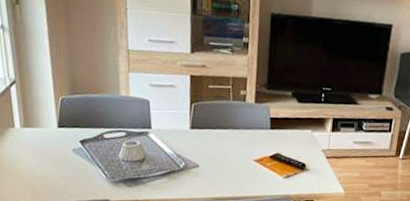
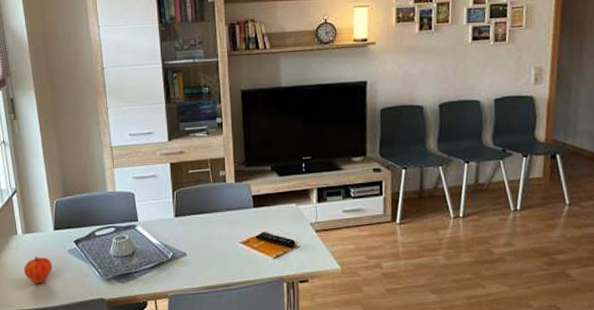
fruit: none [20,152,54,180] -> present [23,256,53,284]

